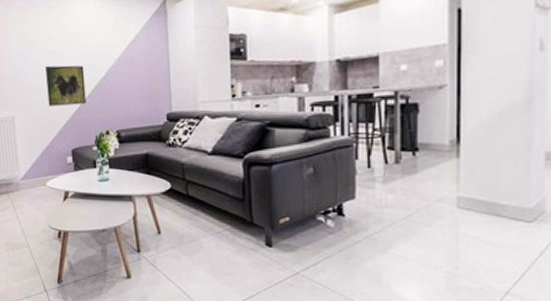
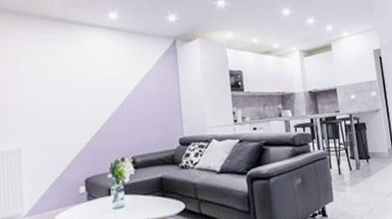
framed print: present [46,65,87,106] -> none [59,96,102,136]

